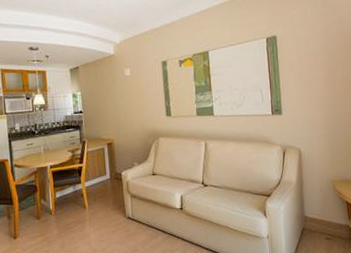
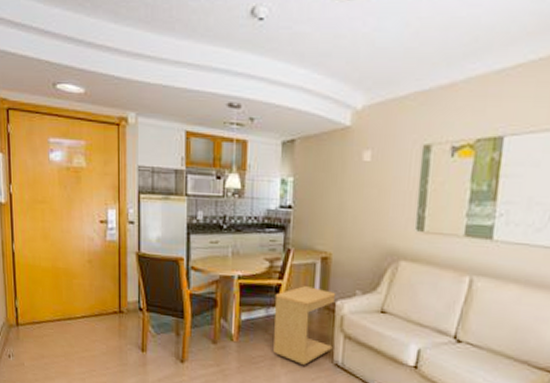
side table: none [78,165,124,222] -> present [273,286,336,365]

